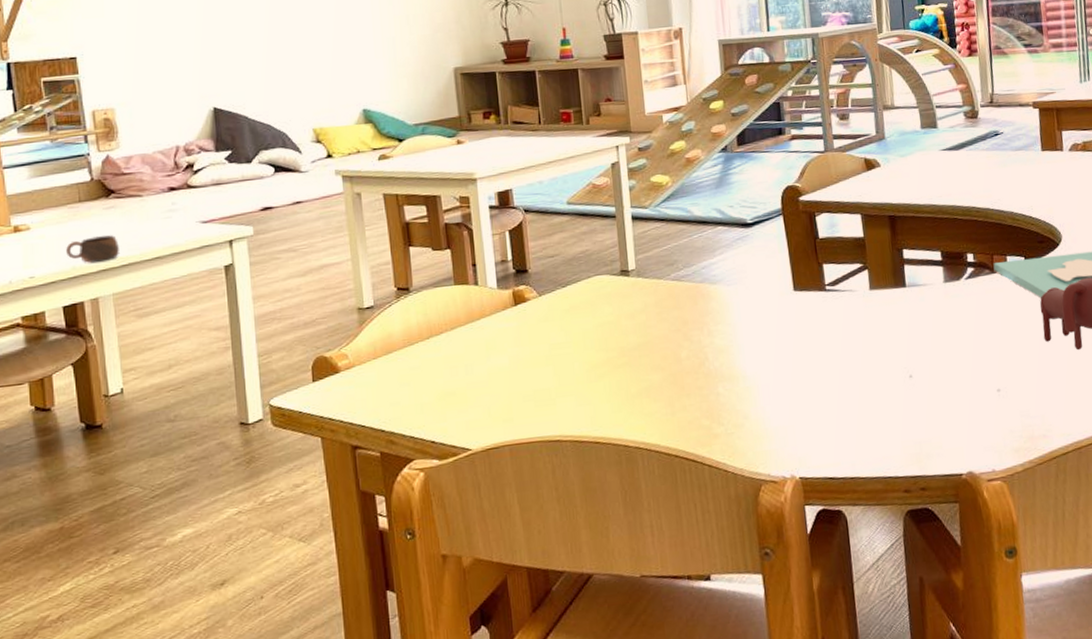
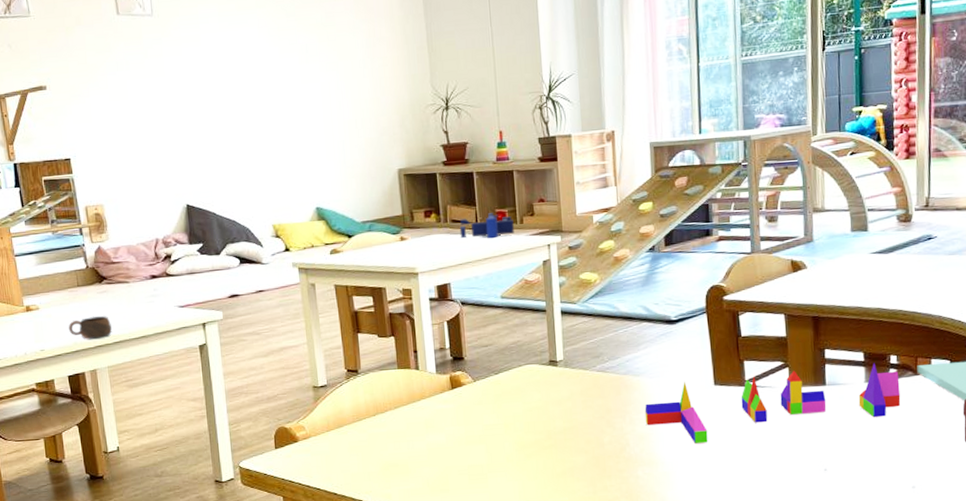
toy block set: none [521,113,580,141] -> present [459,213,514,239]
toy blocks: none [723,261,981,354] -> present [644,362,901,443]

